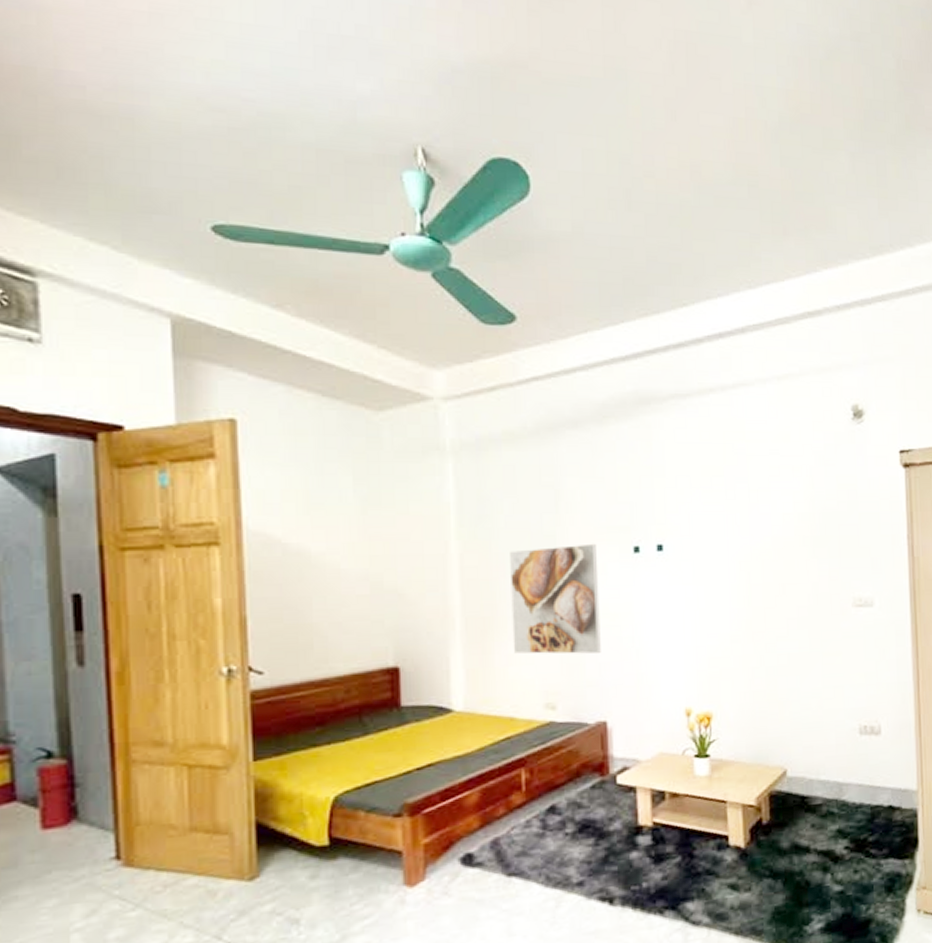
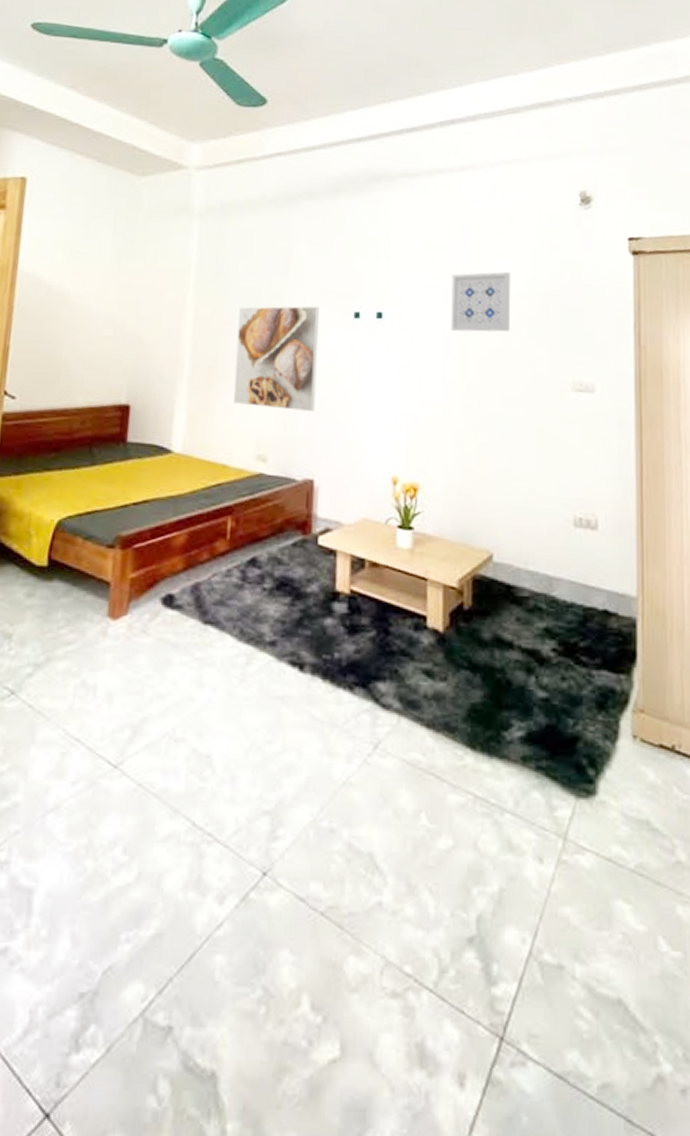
wall art: none [731,494,791,557] -> present [450,272,510,332]

